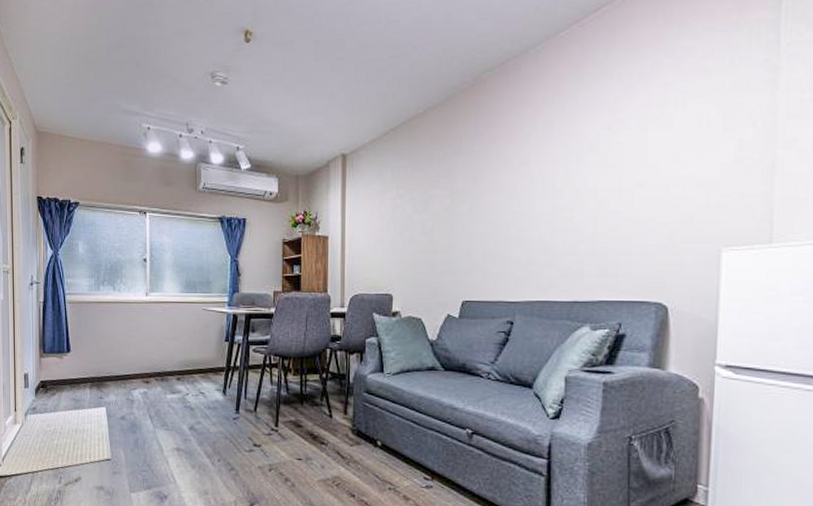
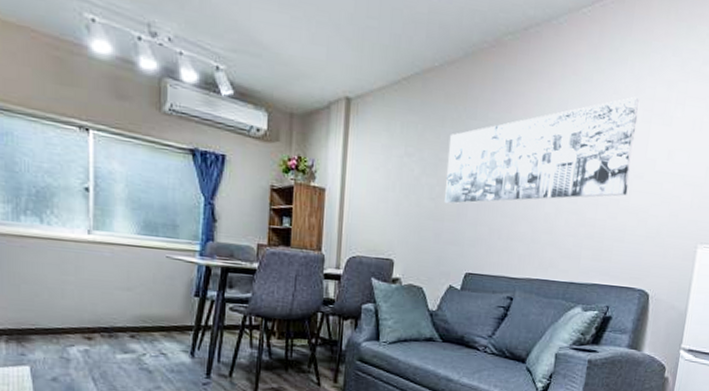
wall art: none [436,105,633,237] -> present [445,96,640,205]

